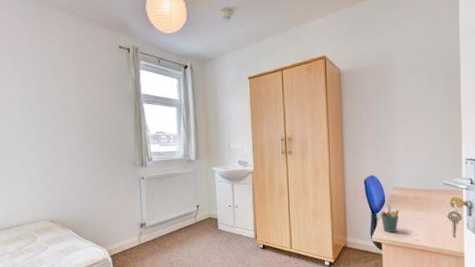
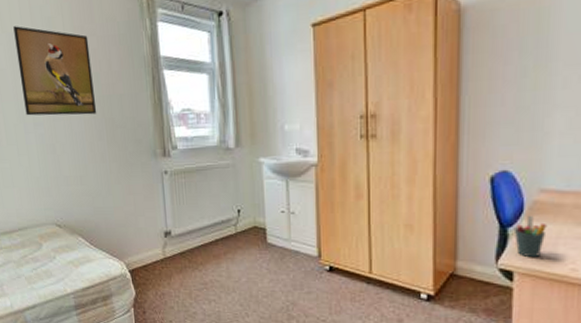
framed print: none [25,67,90,135] -> present [13,26,97,116]

